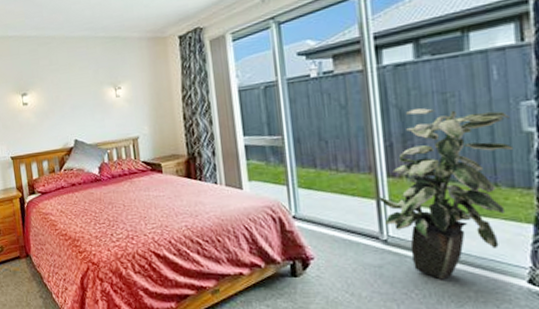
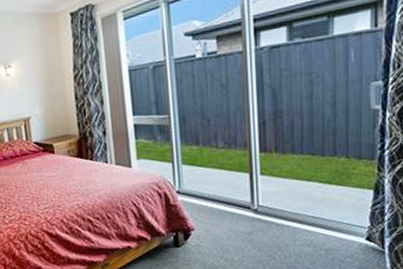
indoor plant: present [378,108,514,280] -> none [251,88,363,242]

